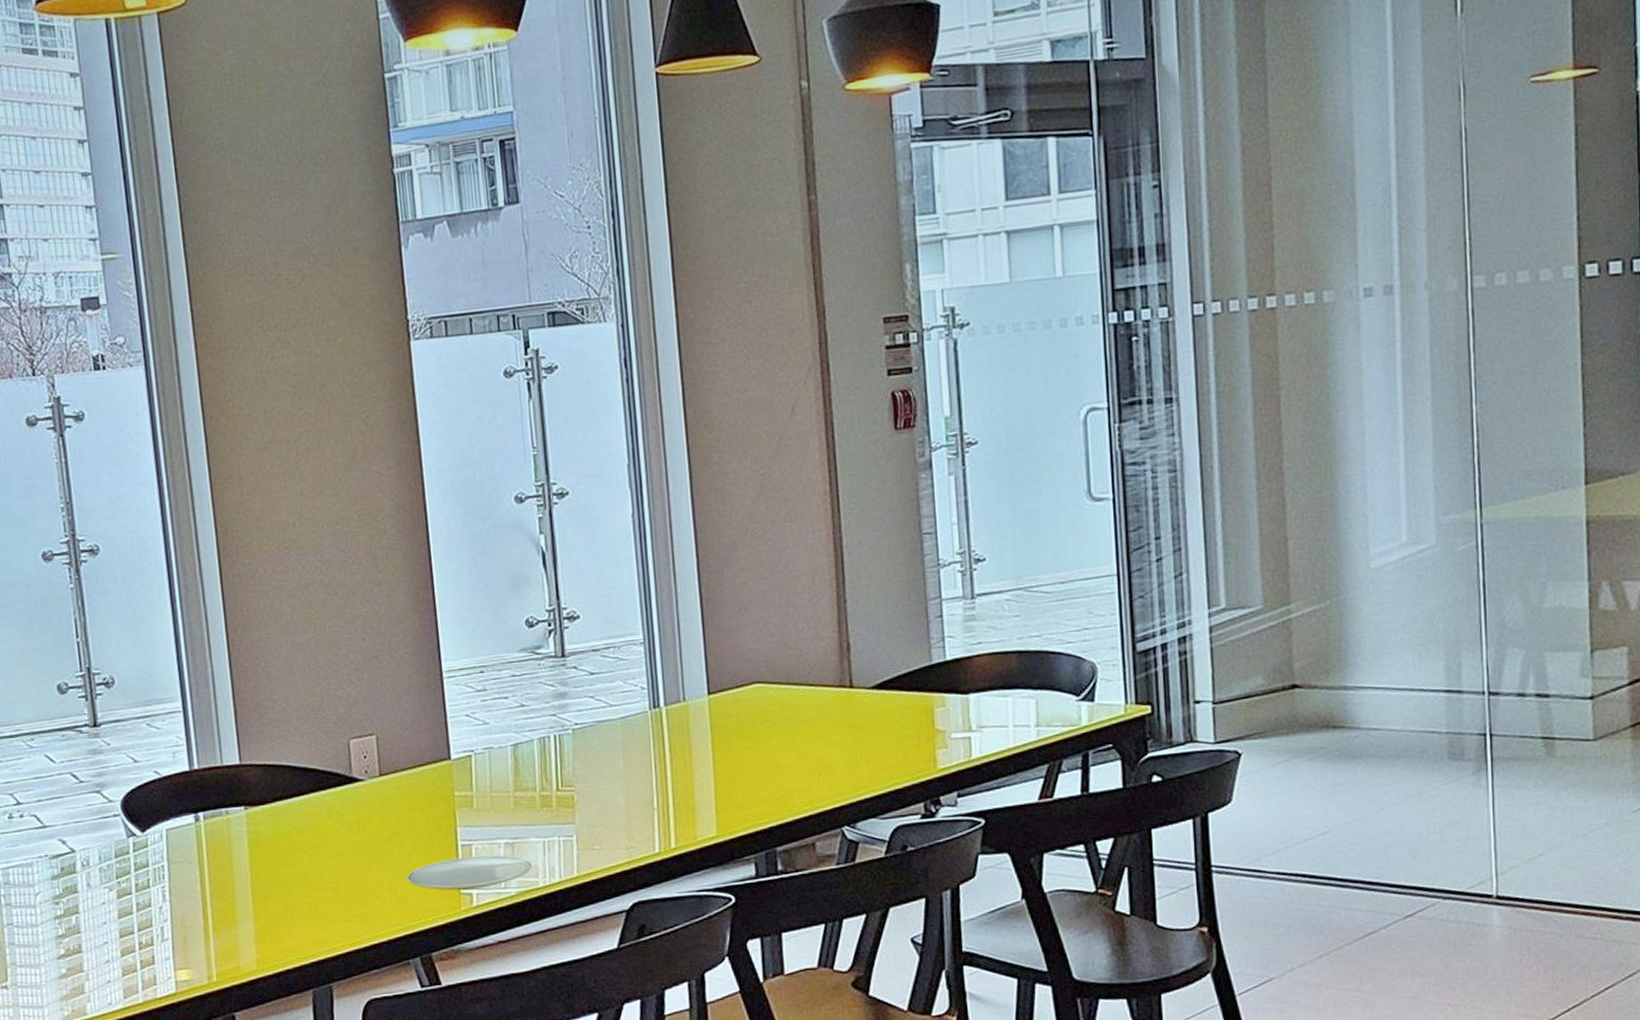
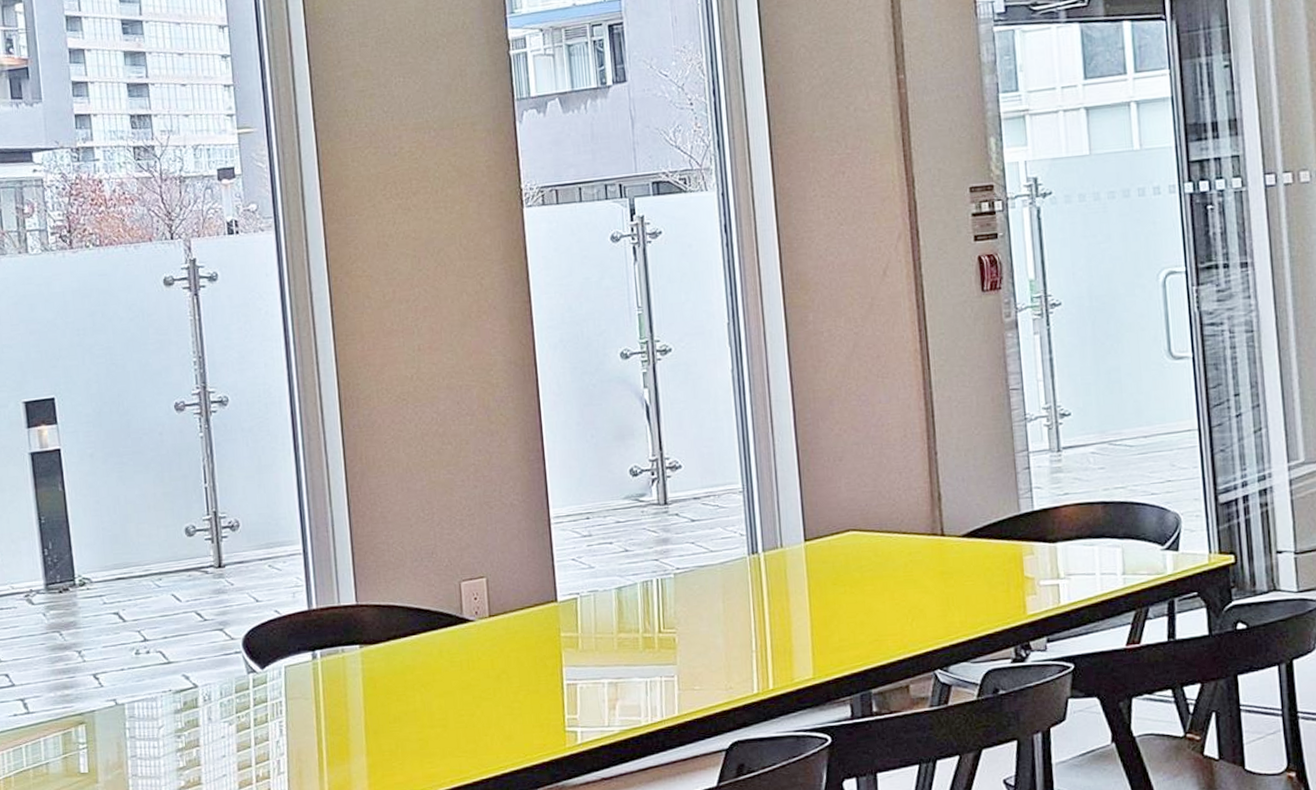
plate: present [407,855,532,891] -> none [514,694,635,728]

